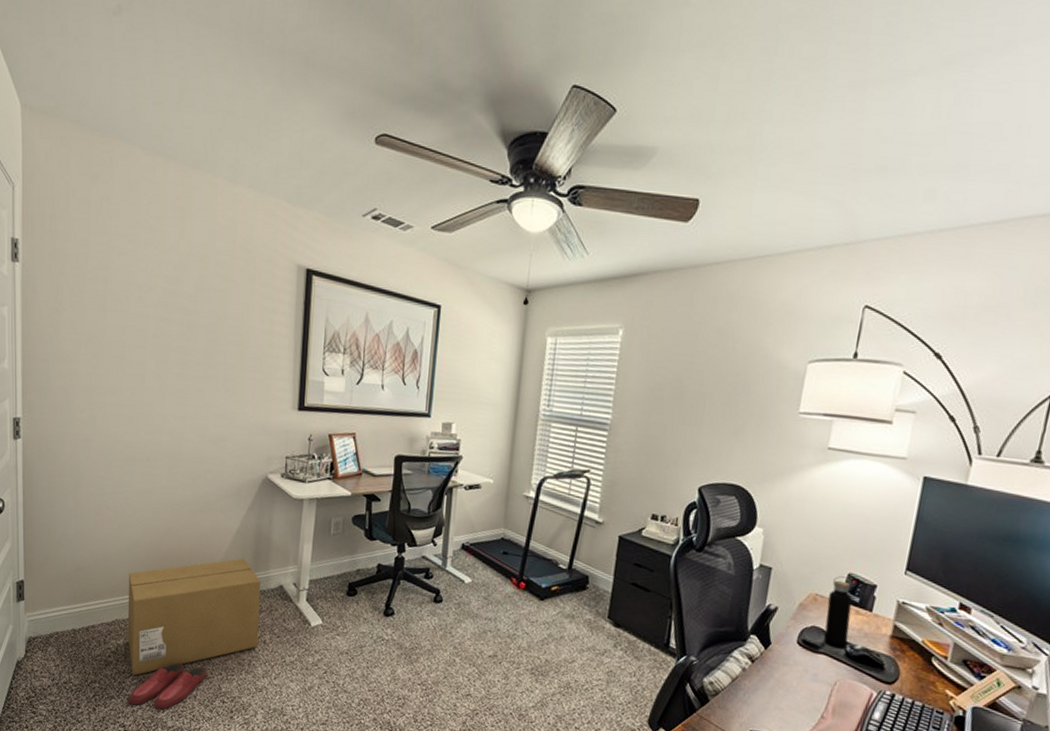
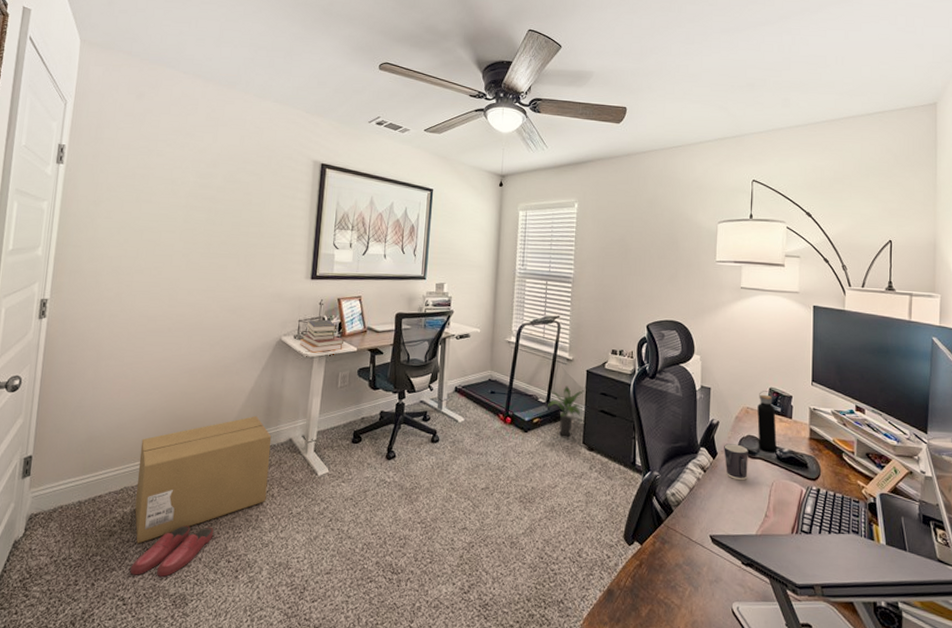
books: none [288,457,336,495] -> present [300,319,344,353]
potted plant: none [568,552,613,609] -> present [547,386,584,436]
mug: none [778,633,811,676] -> present [724,444,748,481]

